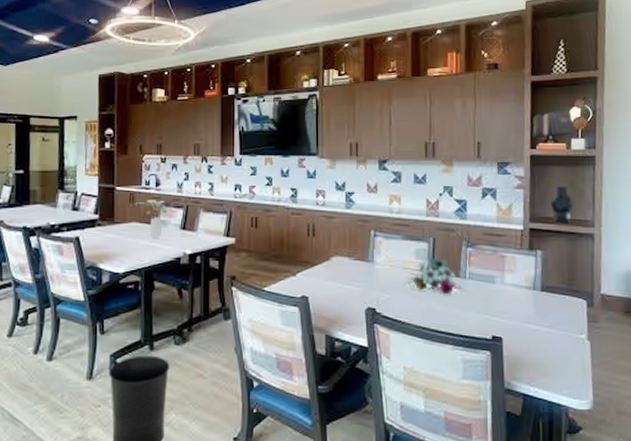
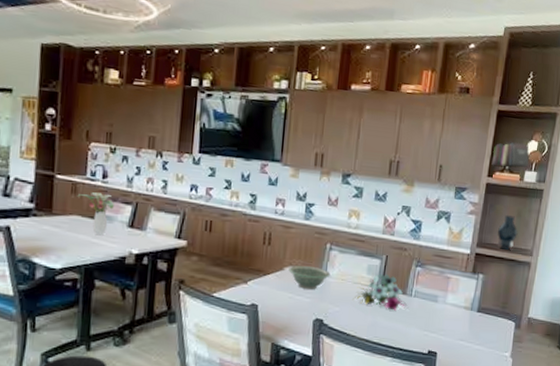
bowl: none [335,254,378,278] -> present [288,265,331,289]

